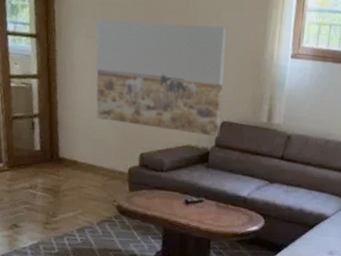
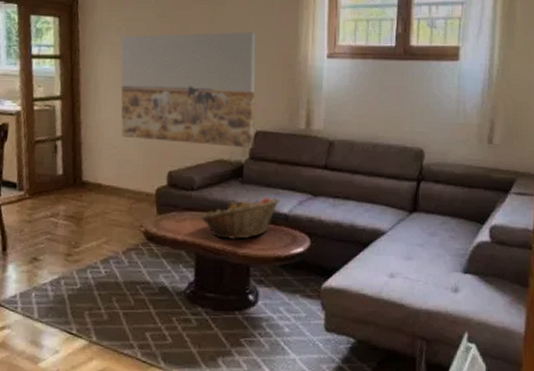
fruit basket: none [168,181,241,218] -> present [200,197,281,240]

